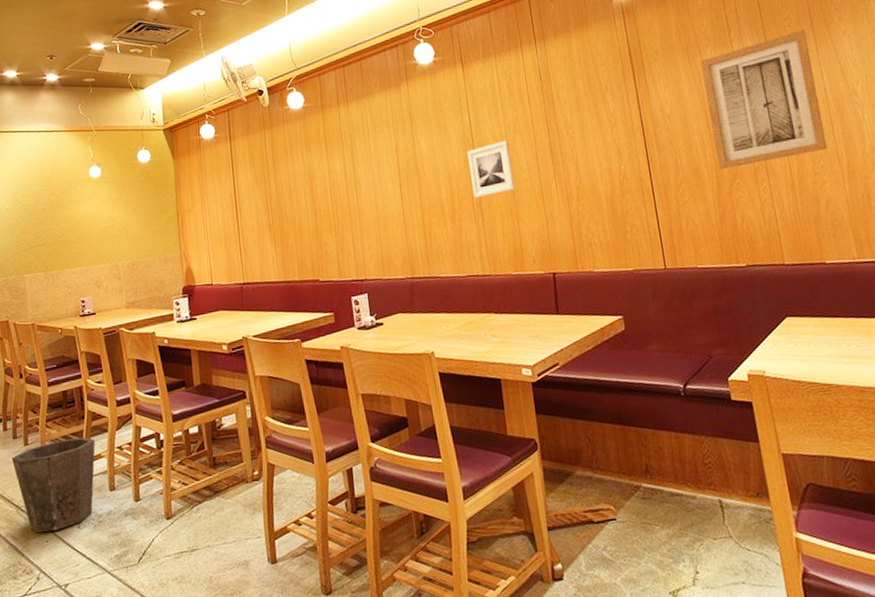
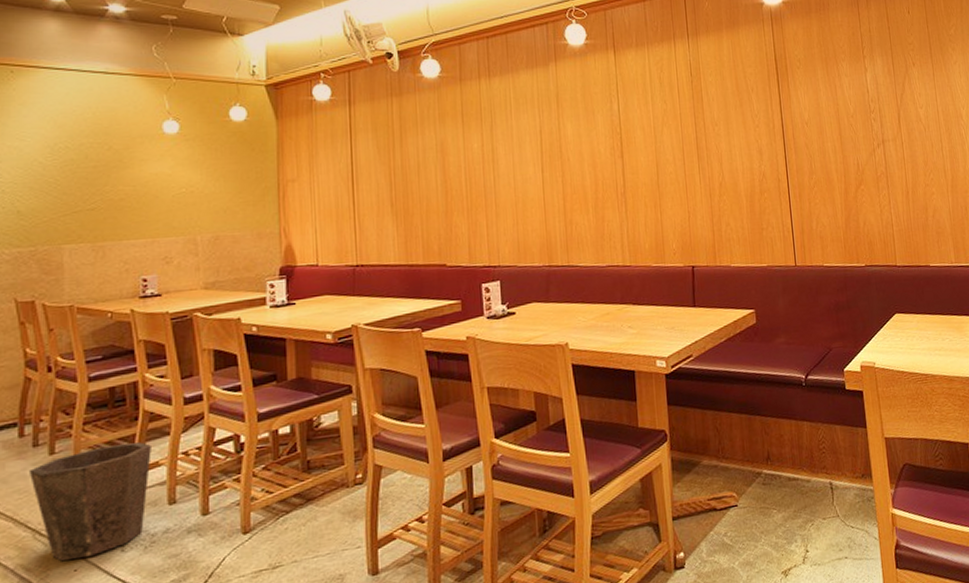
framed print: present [467,140,516,198] -> none [614,131,661,188]
wall art: present [700,30,828,169] -> none [836,55,937,175]

